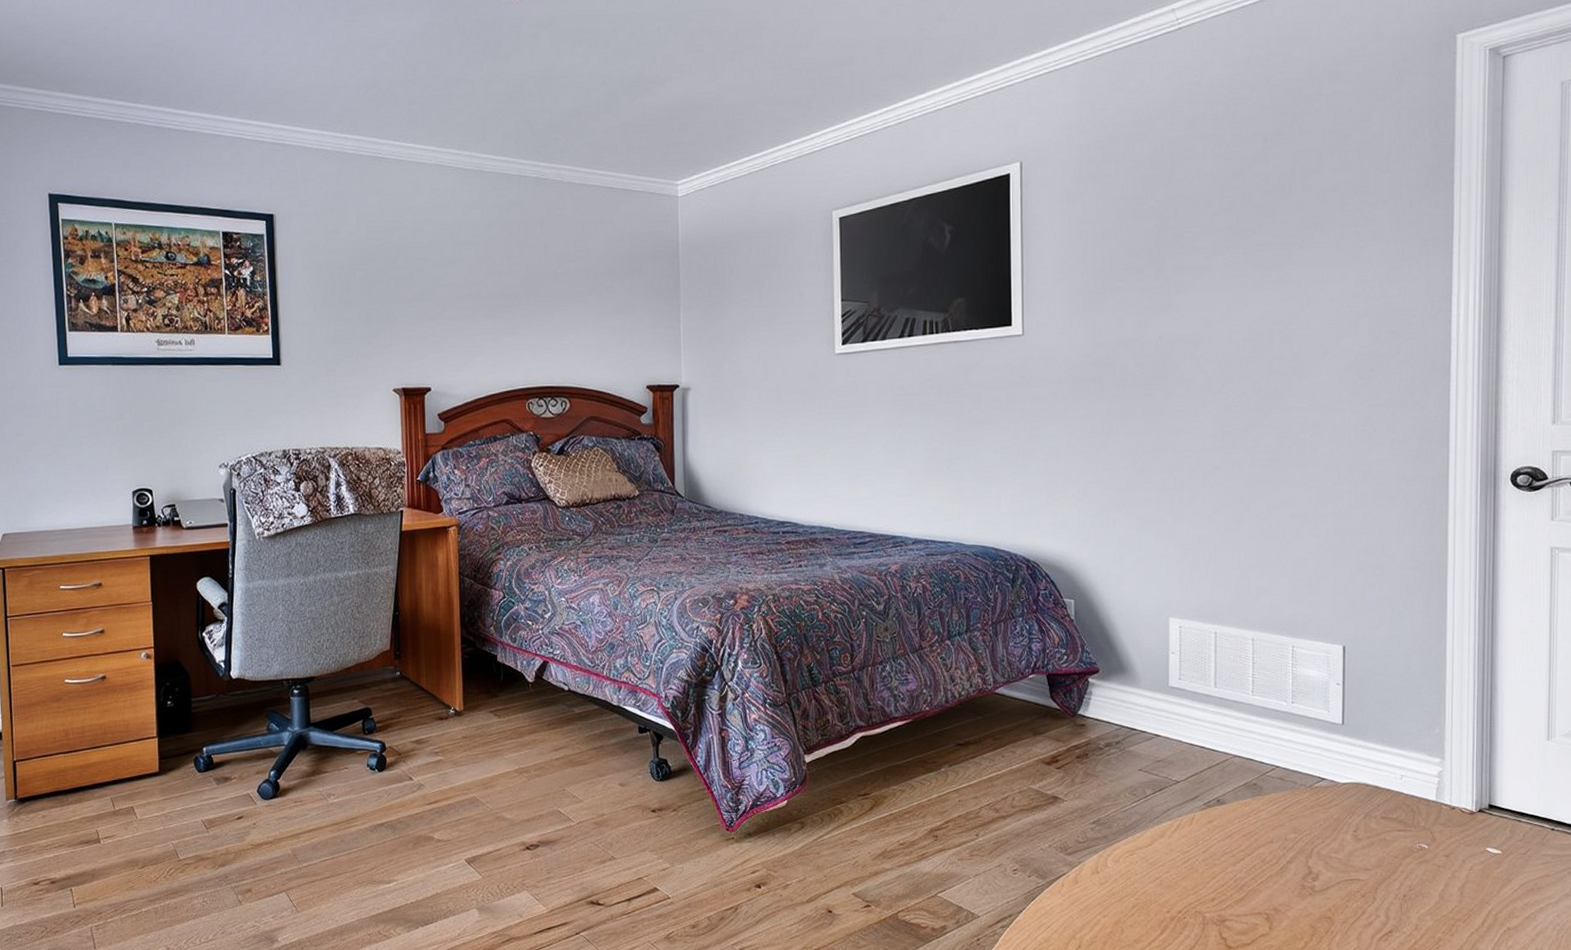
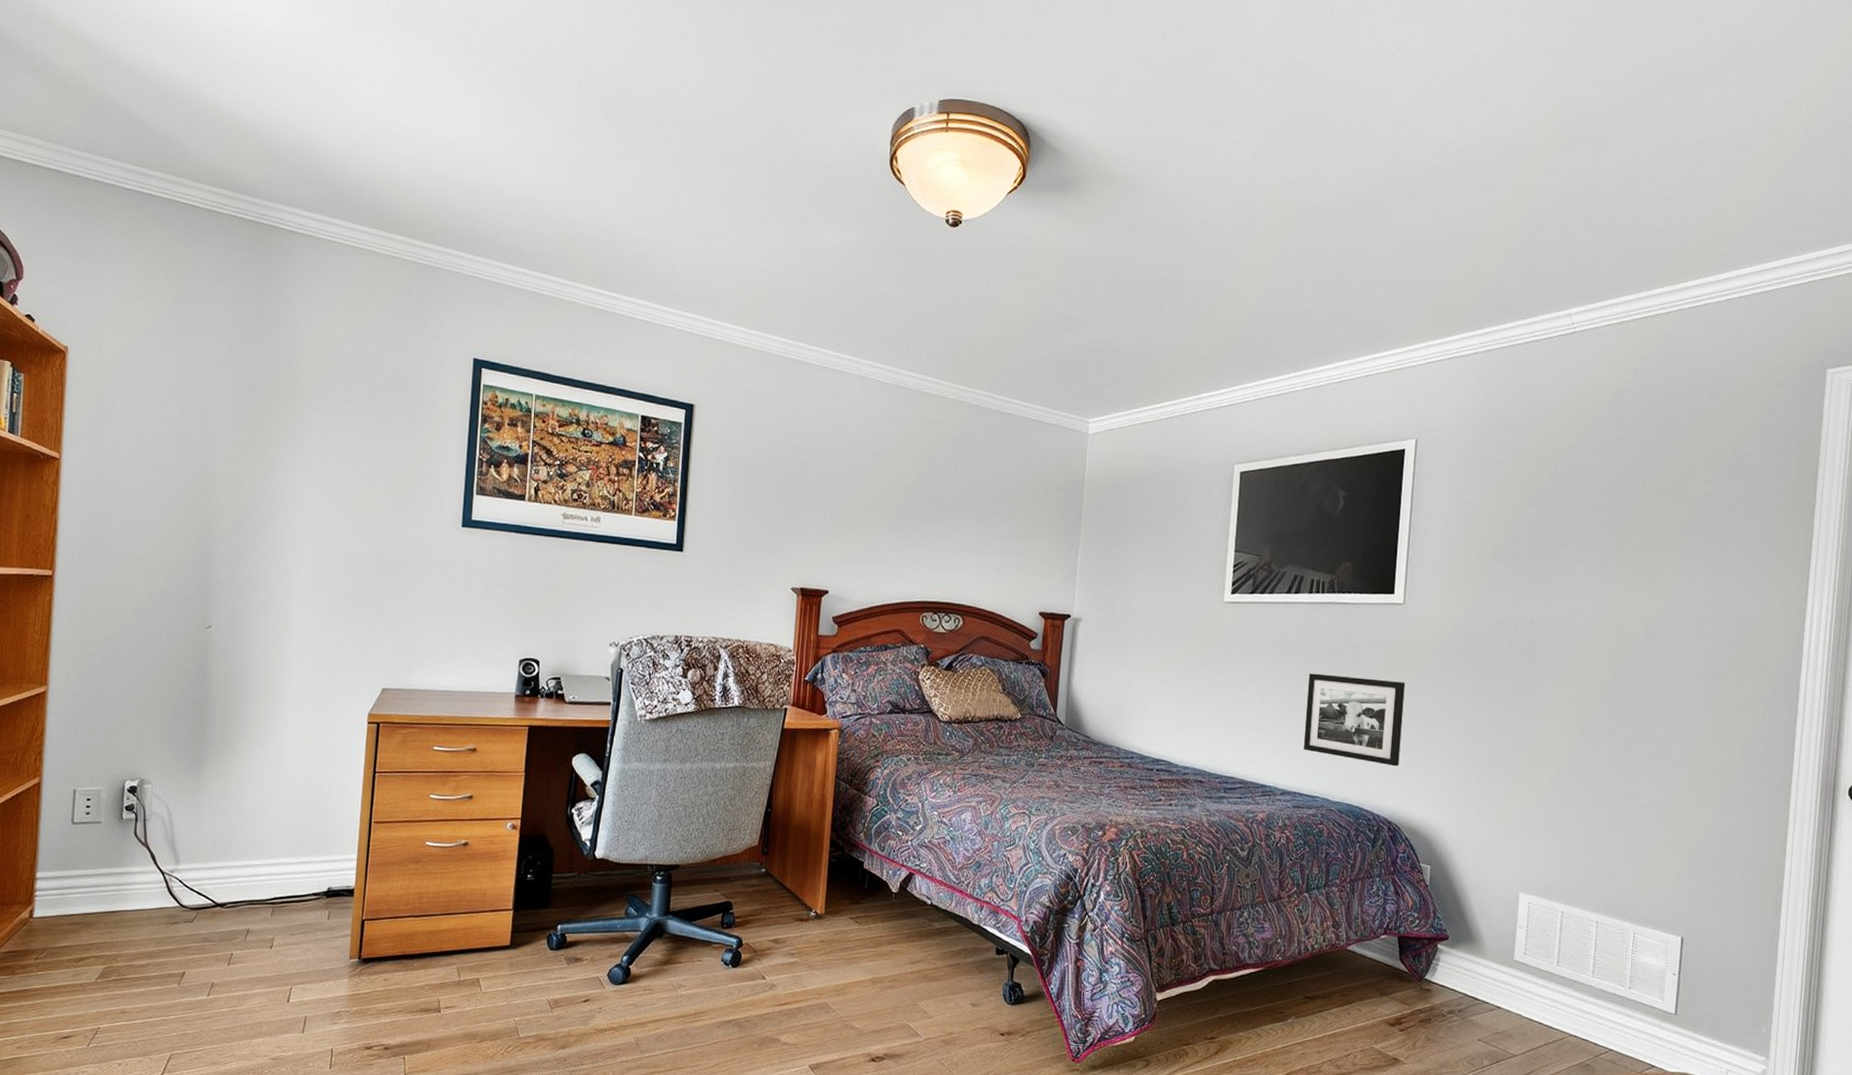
picture frame: none [930,415,1032,503] -> present [1303,673,1406,767]

